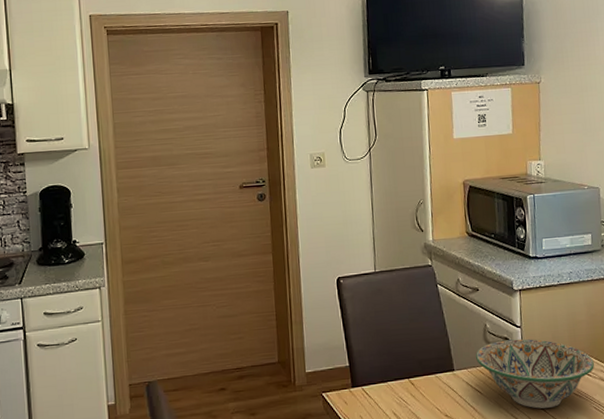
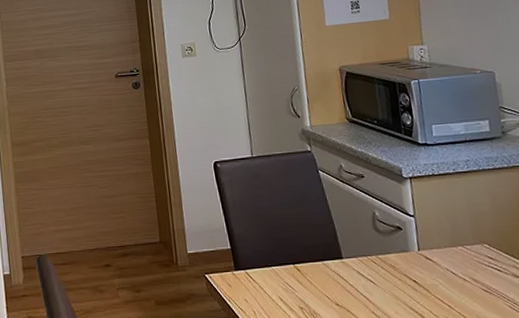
decorative bowl: present [476,338,594,409] -> none [365,228,505,304]

